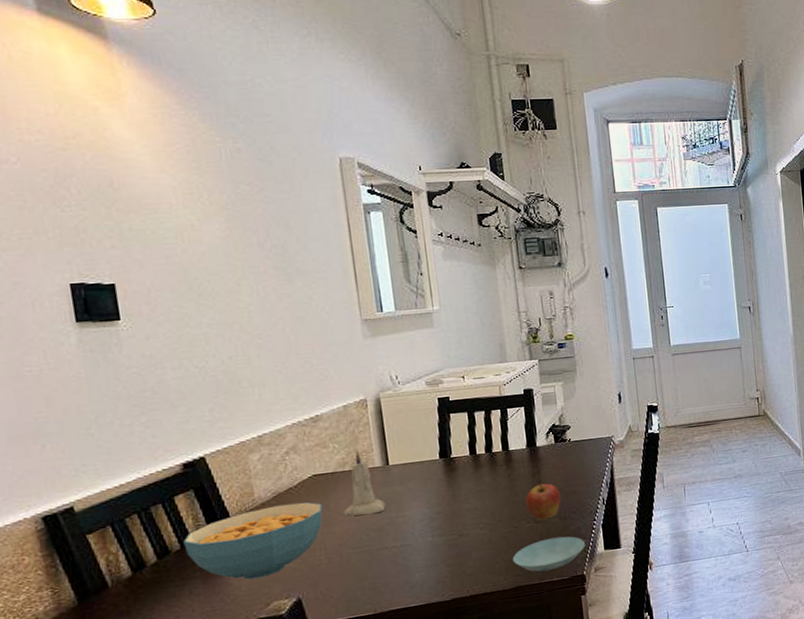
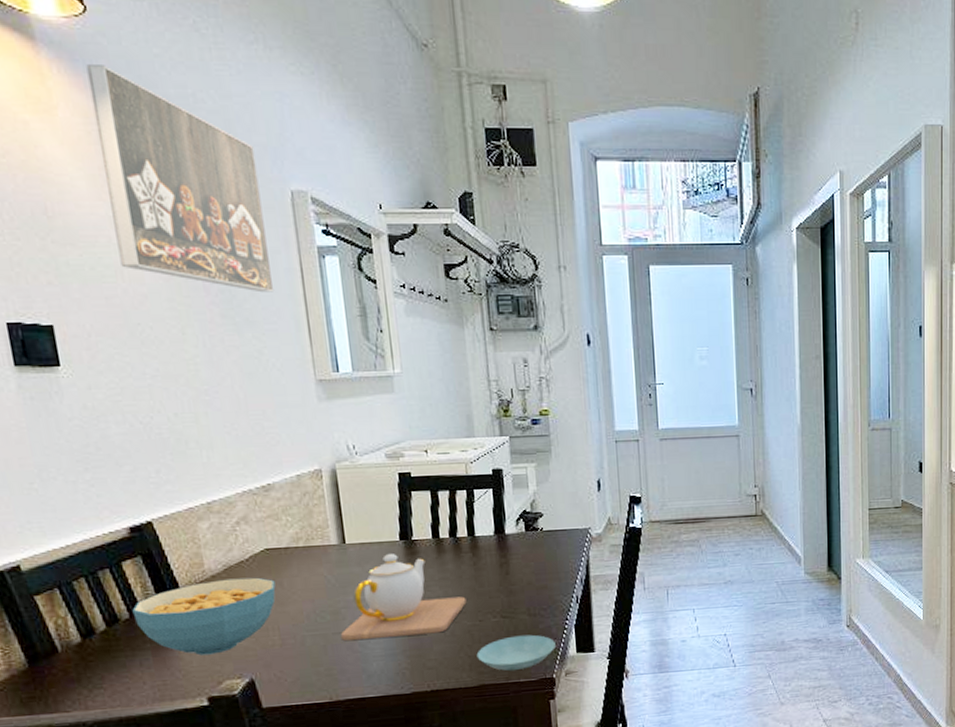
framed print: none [154,58,324,246] -> present [86,65,275,293]
candle: present [343,451,386,516] -> none [297,526,342,597]
teapot: none [384,471,502,556] -> present [340,554,467,642]
fruit: present [525,483,561,520] -> none [491,575,531,615]

